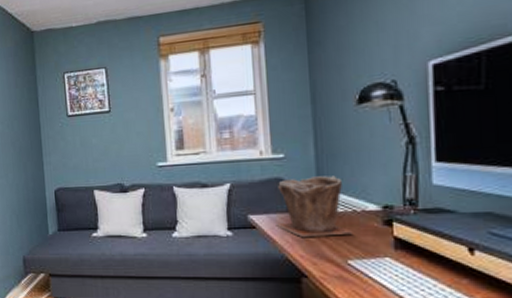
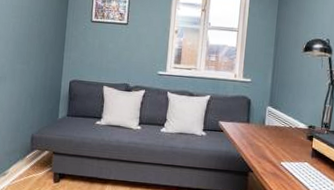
plant pot: present [275,175,353,238] -> none [237,98,288,144]

